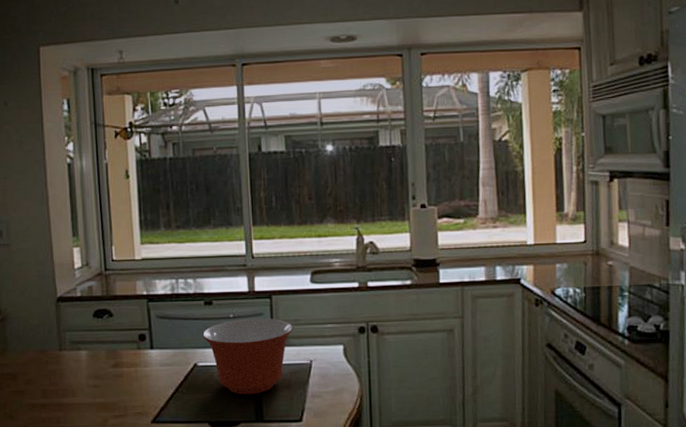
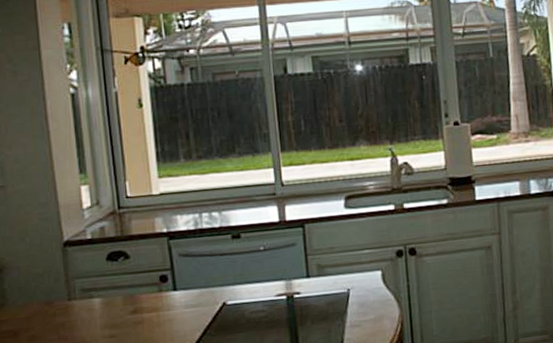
mixing bowl: present [202,318,294,395] -> none [231,248,329,331]

